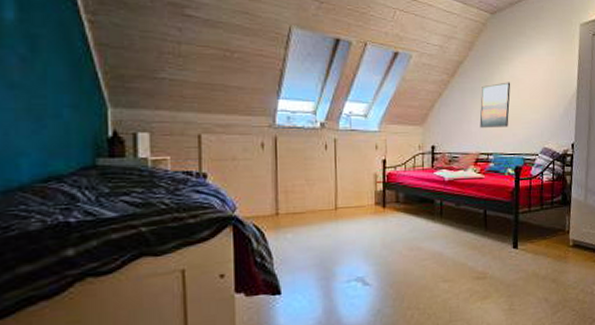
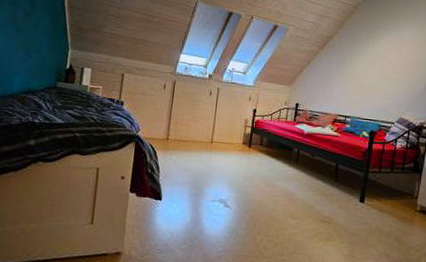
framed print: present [479,82,511,129] -> none [341,57,375,96]

